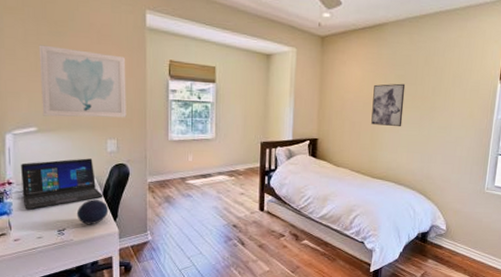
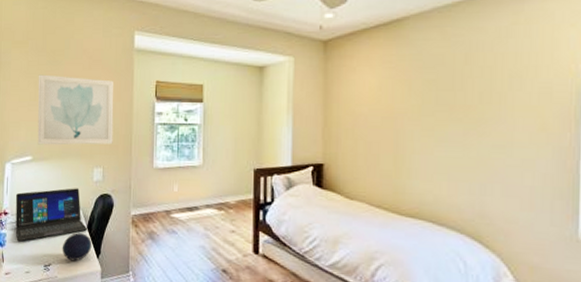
wall art: present [371,83,406,127] -> none [393,90,439,148]

